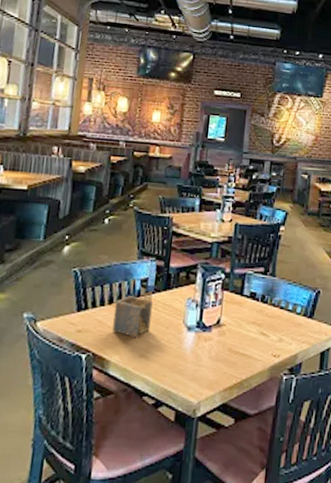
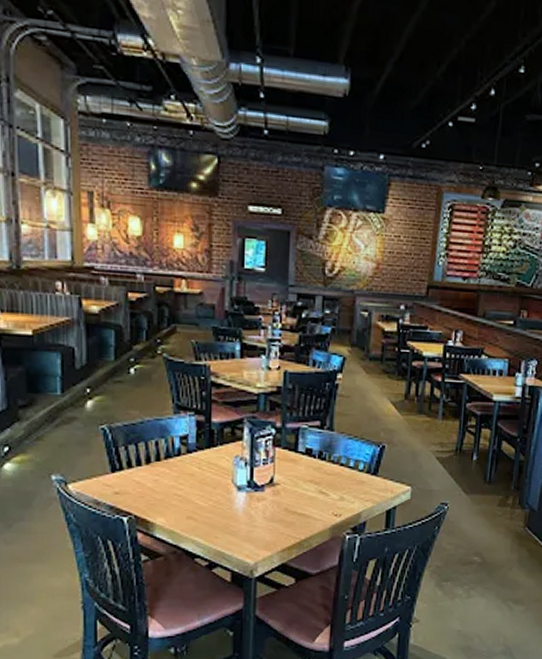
napkin holder: present [112,290,153,338] -> none [154,448,196,500]

